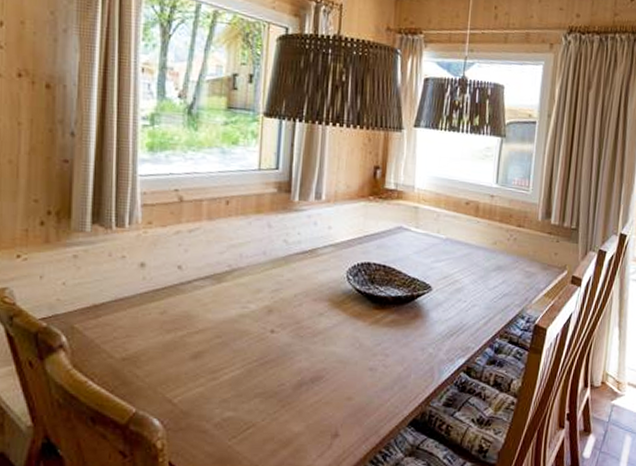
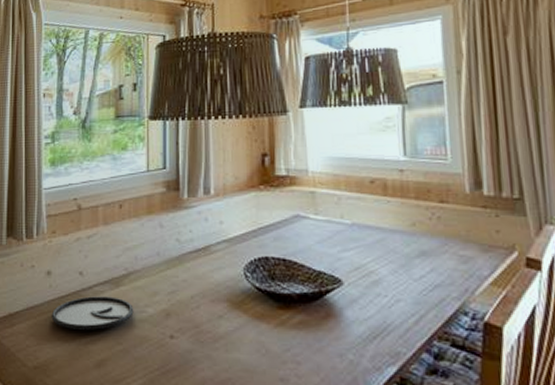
plate: none [144,290,236,324] -> present [51,296,134,330]

